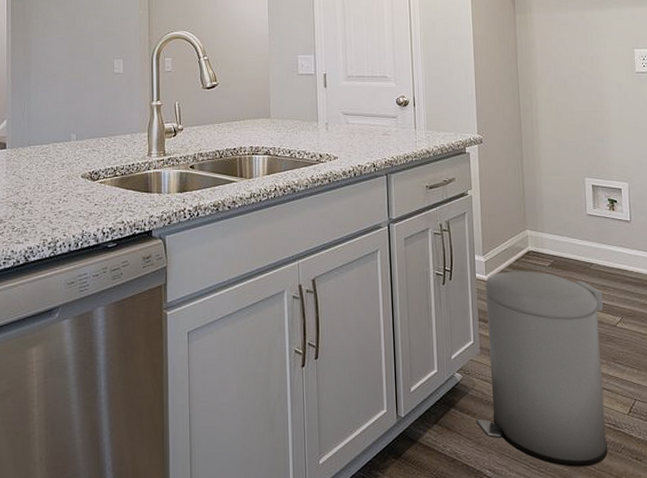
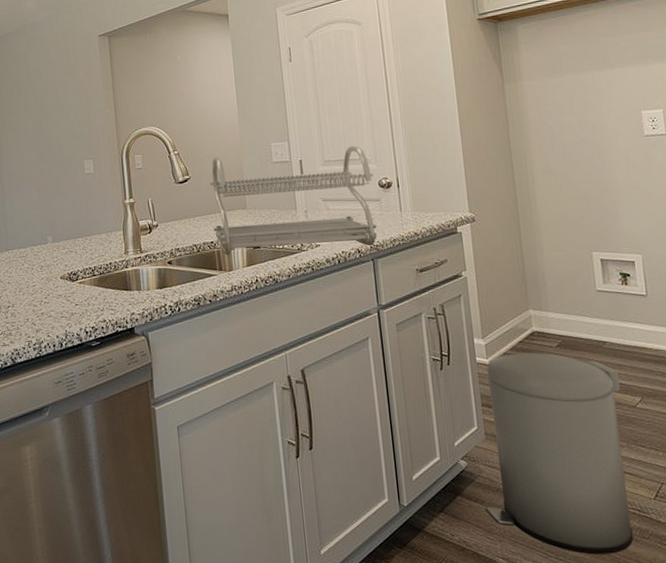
dish rack: none [237,63,392,163] -> present [210,145,378,255]

